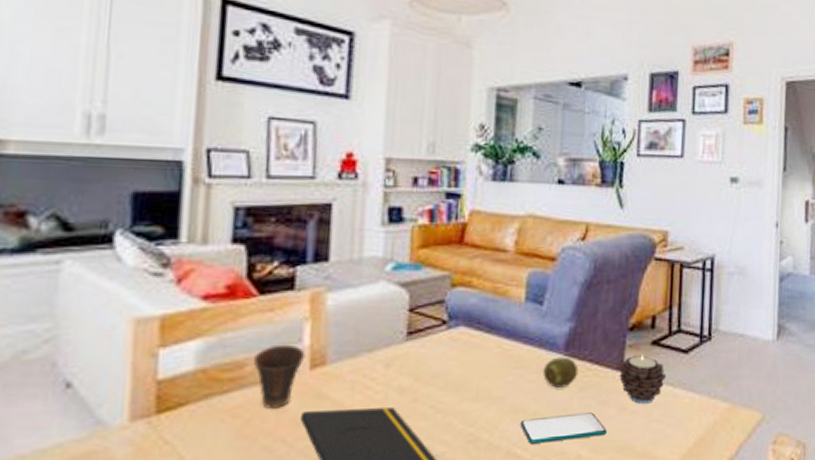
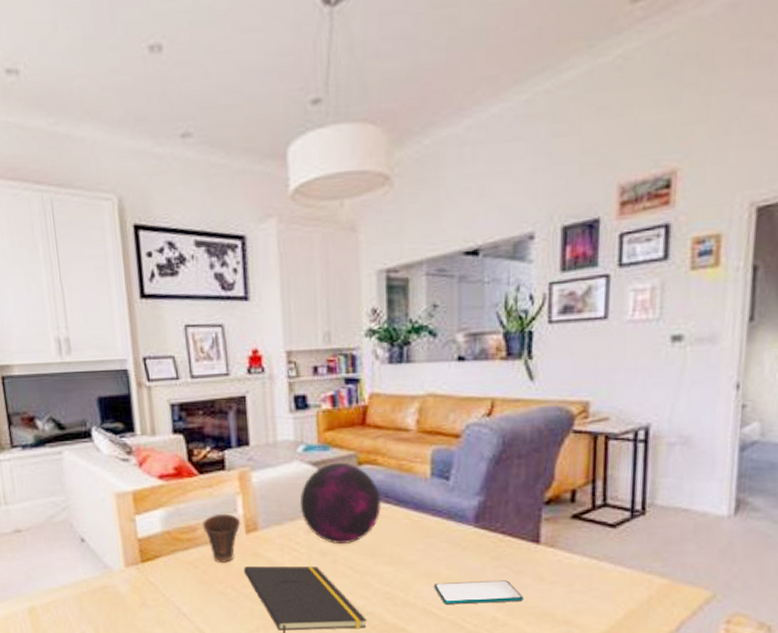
decorative orb: none [380,284,473,378] -> present [299,462,381,543]
fruit: present [543,357,579,388] -> none [453,528,490,556]
candle: present [618,354,667,404] -> none [534,527,590,575]

